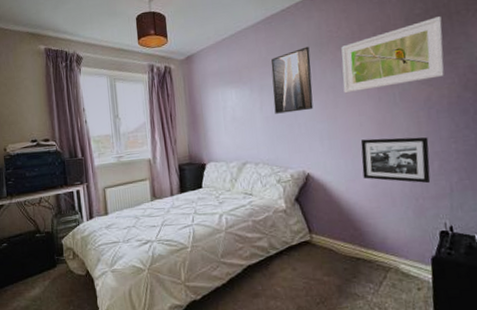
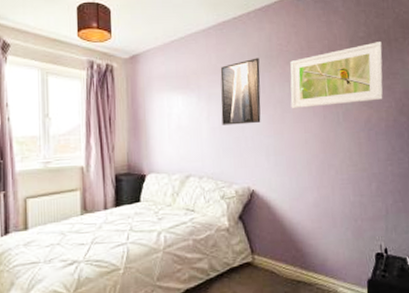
picture frame: present [360,137,431,184] -> none [305,157,369,205]

